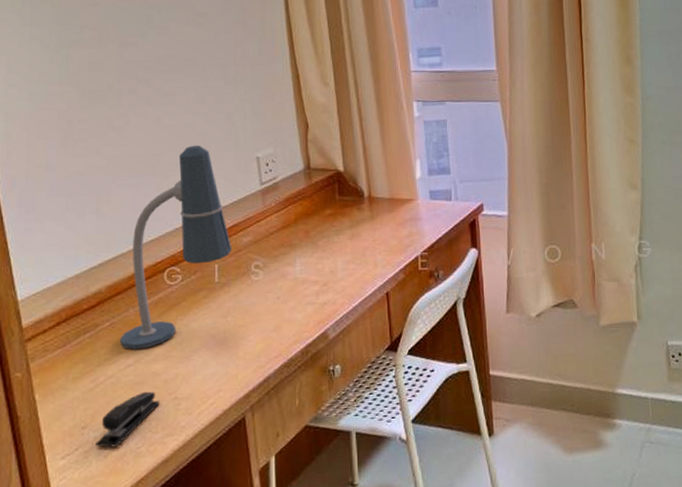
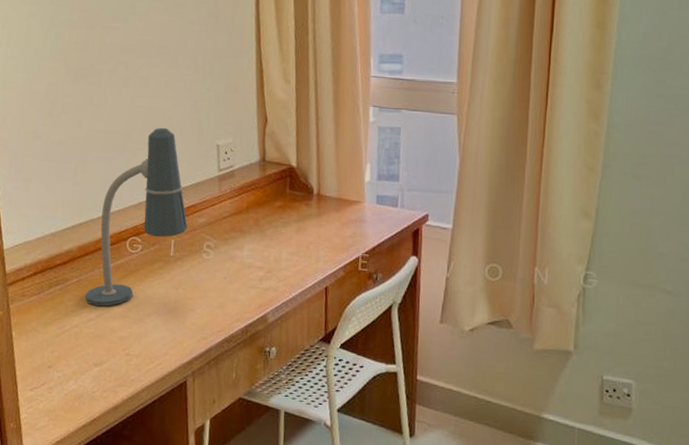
stapler: present [95,391,160,448] -> none [58,344,114,388]

